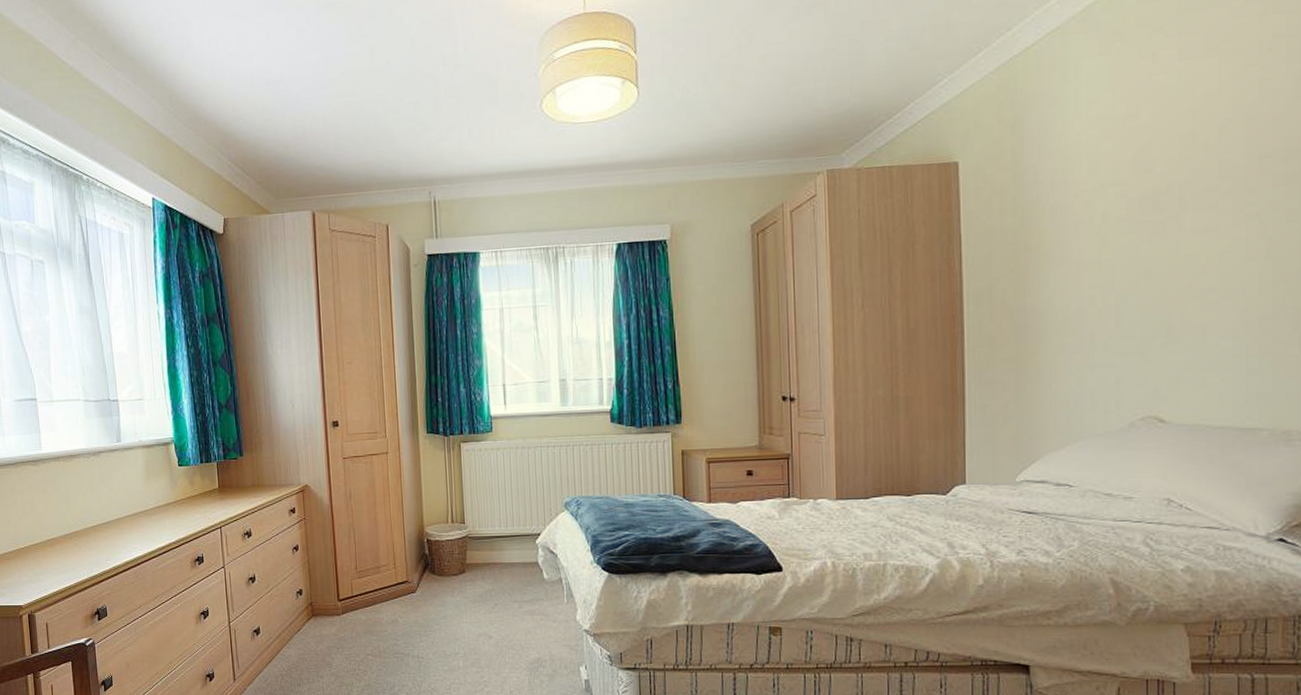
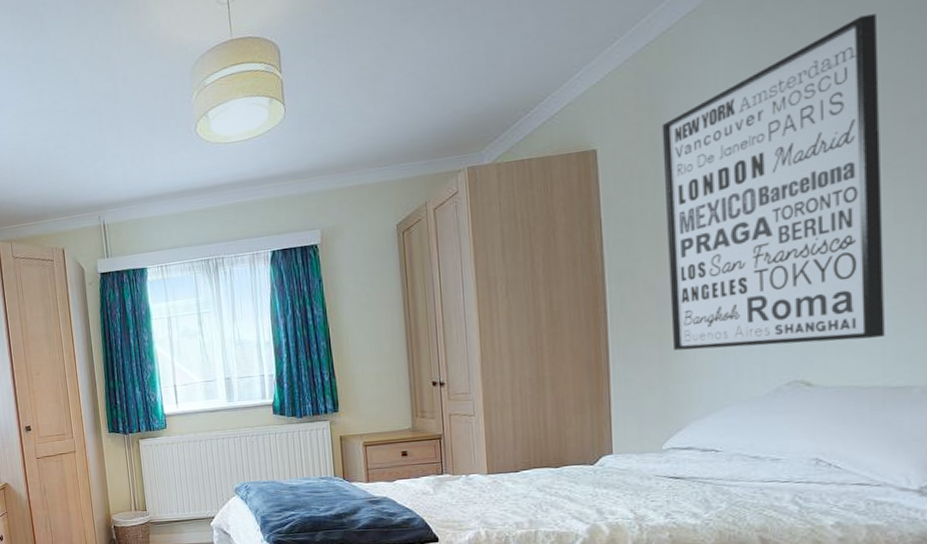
wall art: none [1023,48,1236,378] -> present [661,13,885,351]

